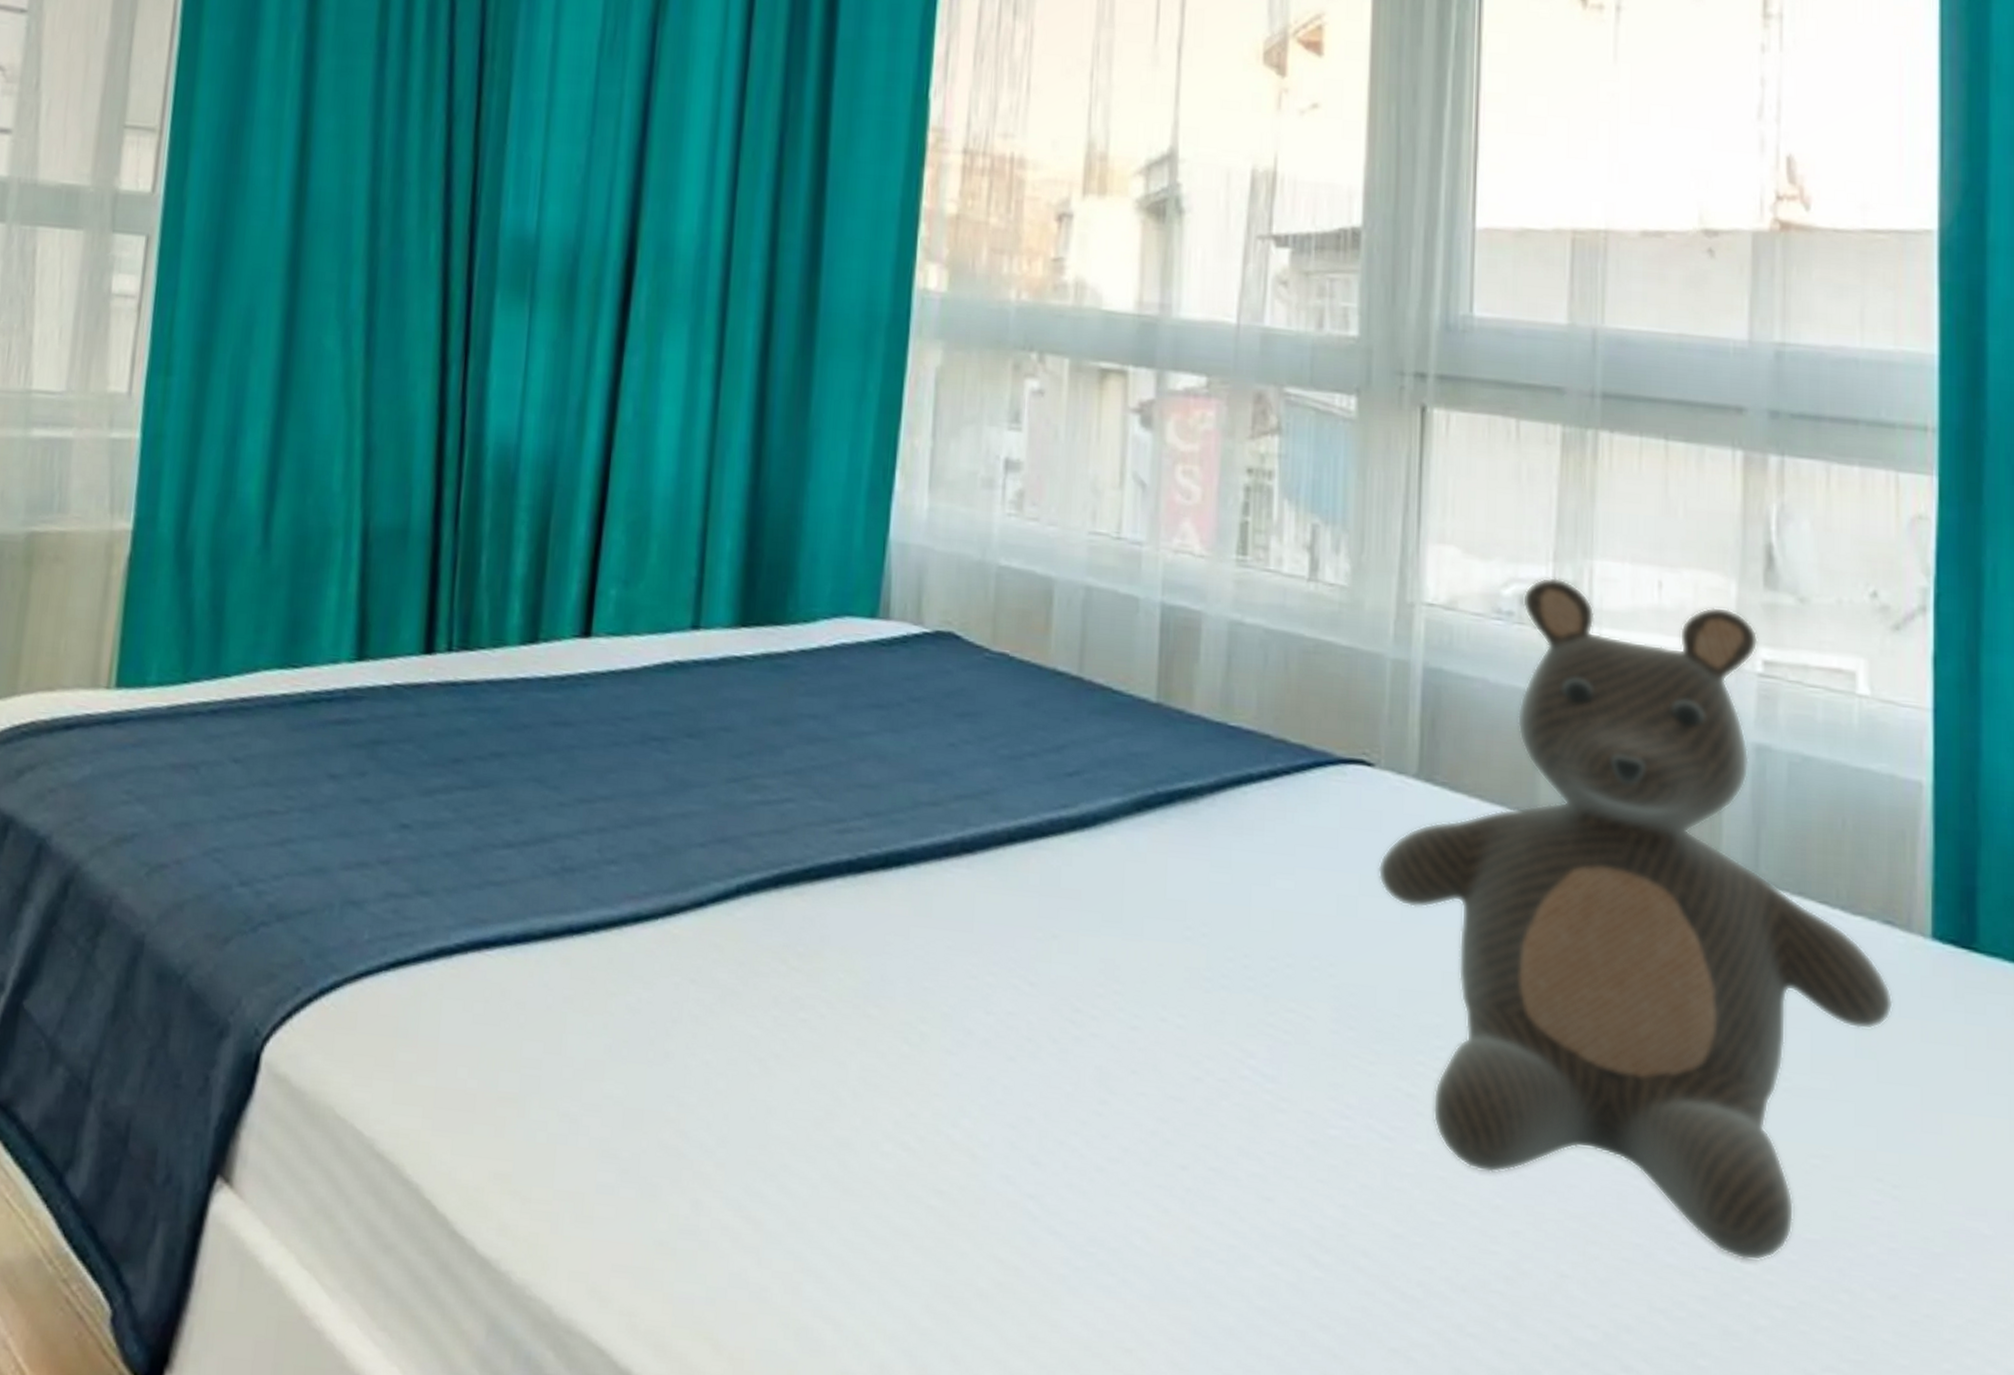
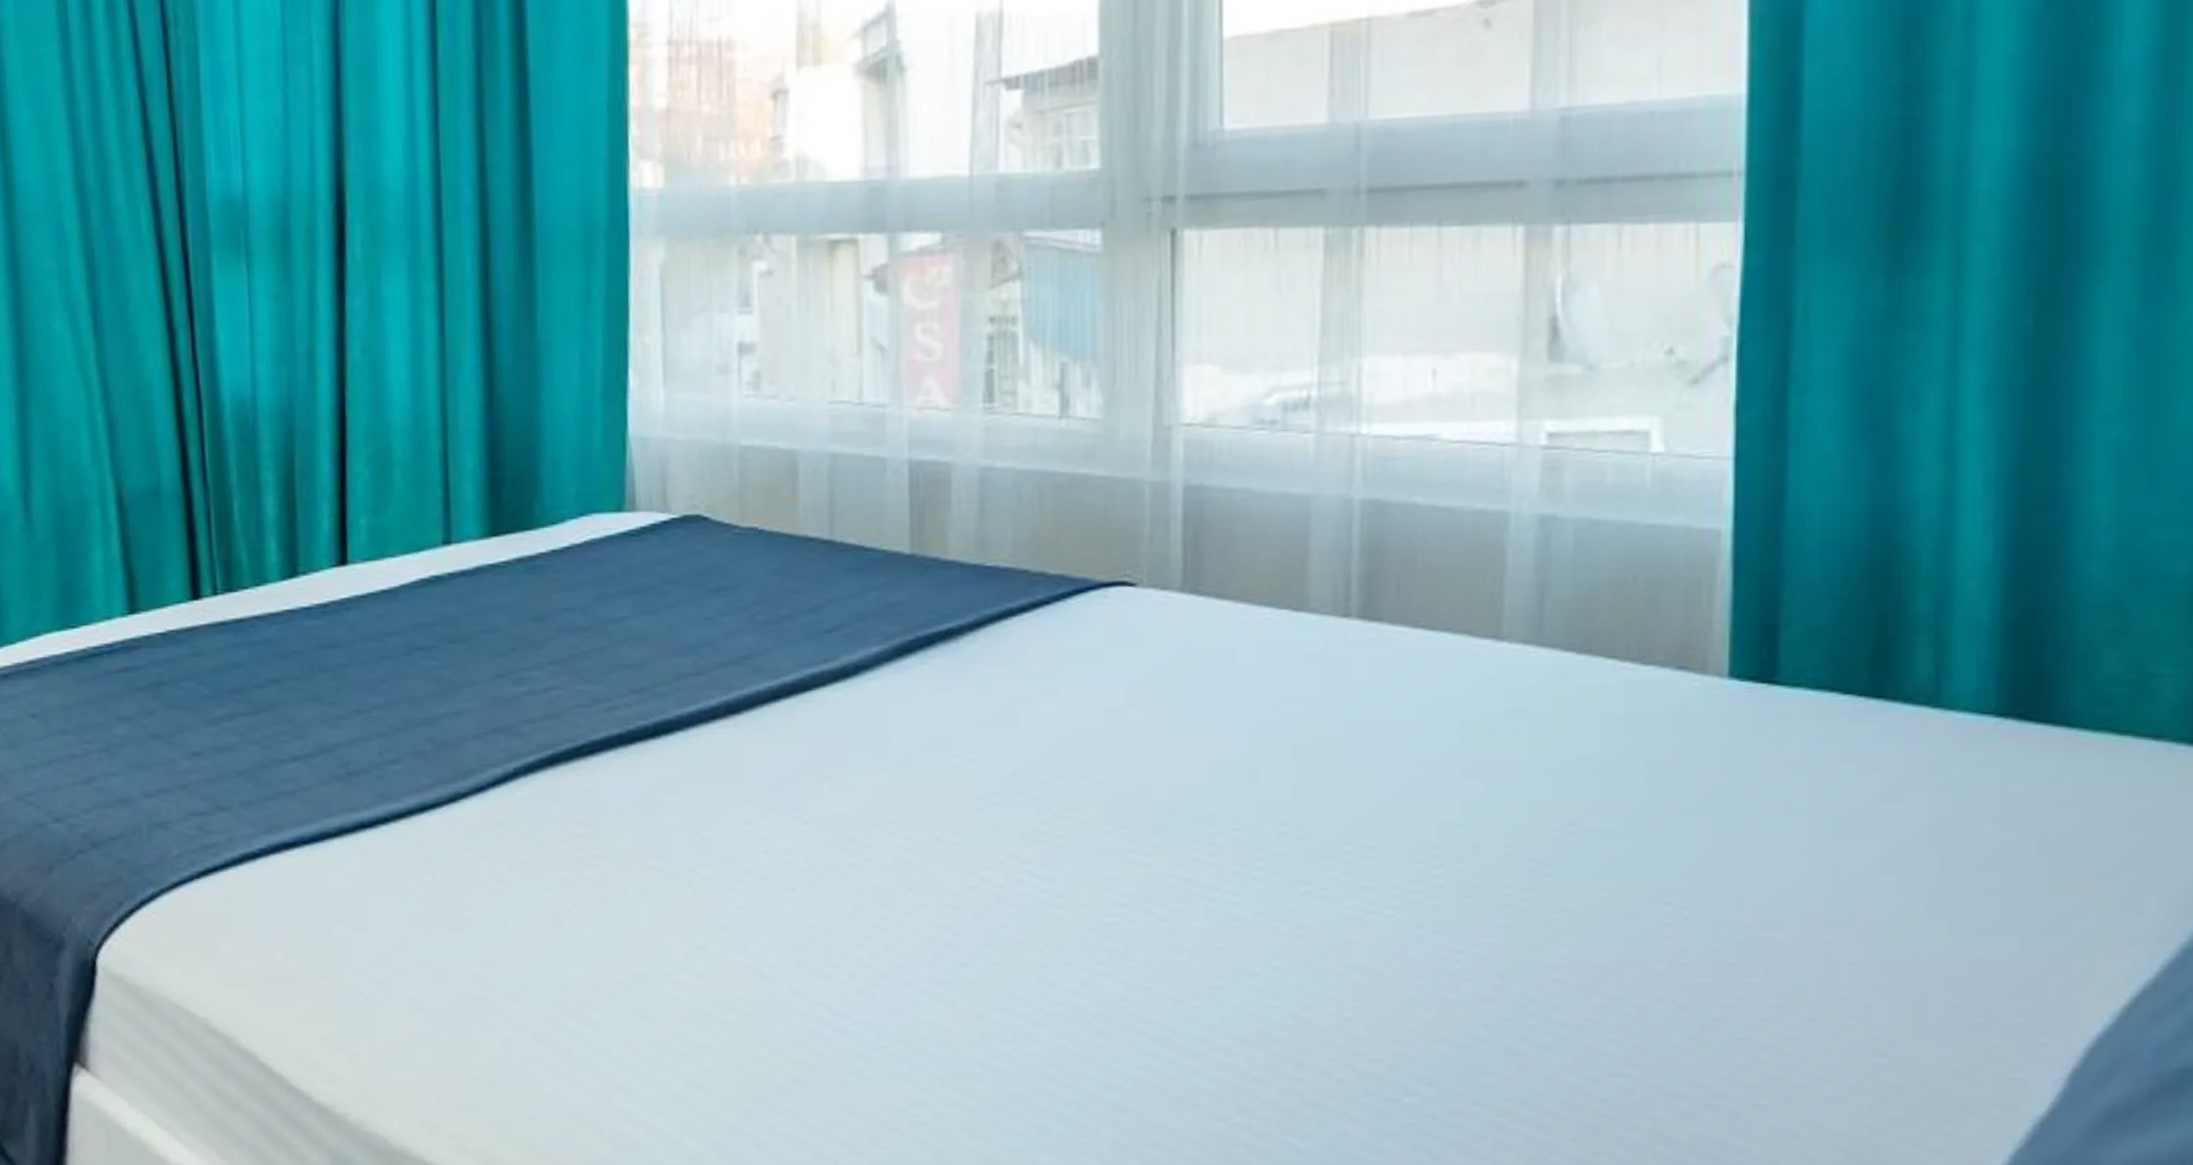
teddy bear: present [1378,577,1893,1261] -> none [1145,381,1686,988]

